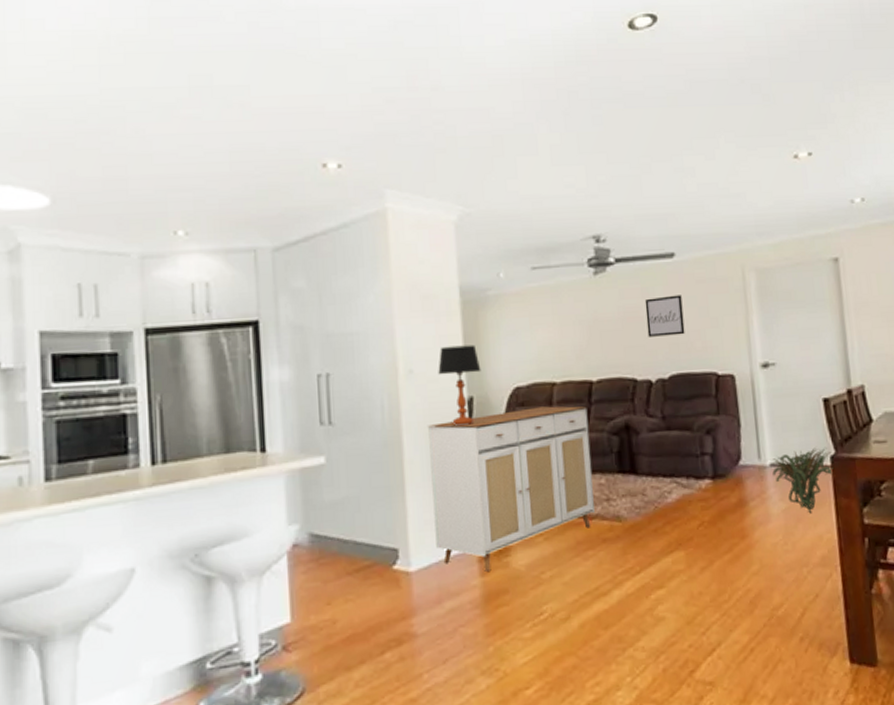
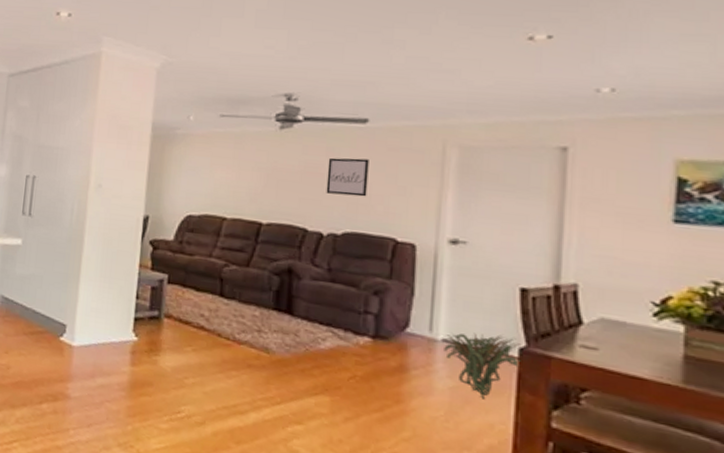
sideboard: present [428,406,595,572] -> none [97,231,253,363]
table lamp: present [438,344,481,426] -> none [122,170,160,239]

